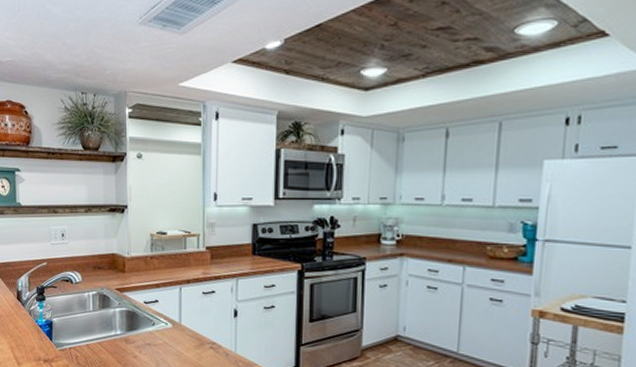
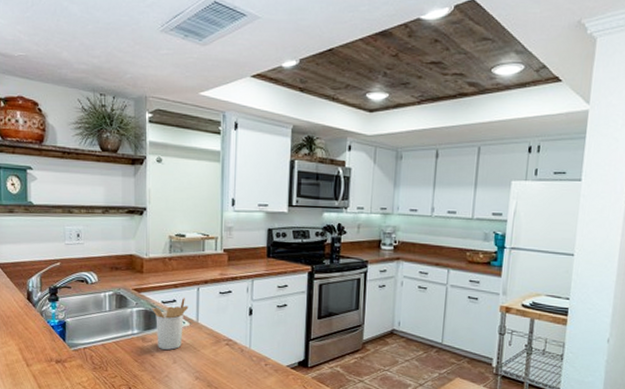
utensil holder: none [134,298,171,352] -> present [152,298,189,350]

